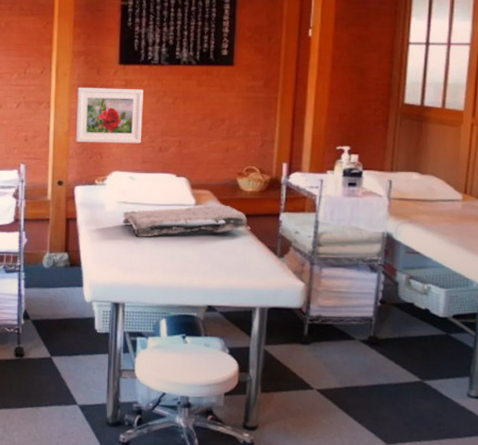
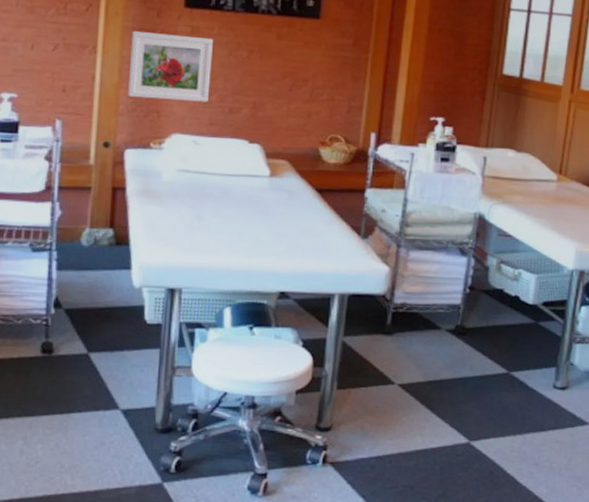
stone plaque: present [122,204,251,237] -> none [182,176,332,212]

